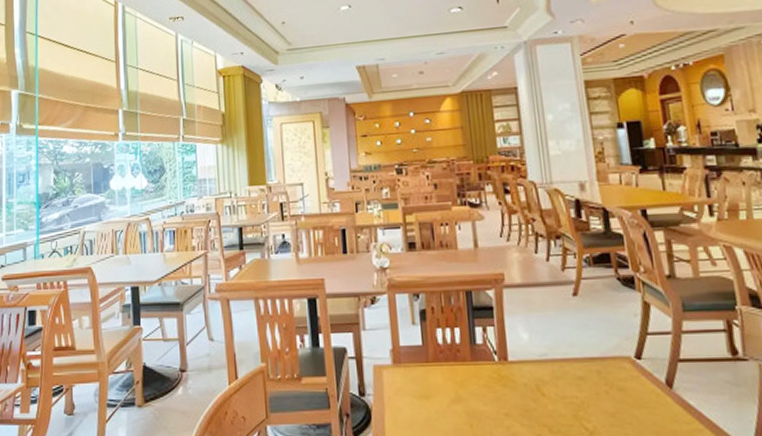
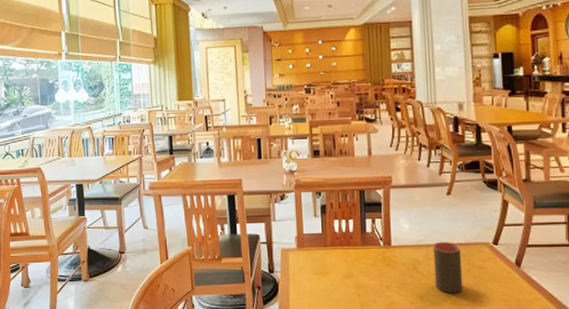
cup: none [559,354,602,423] -> present [432,241,463,294]

